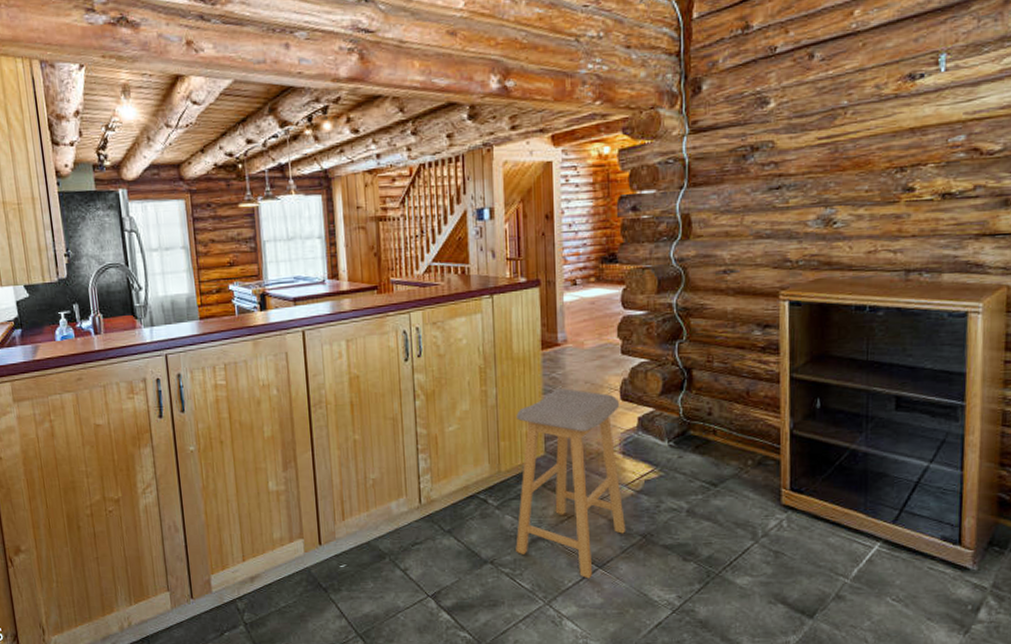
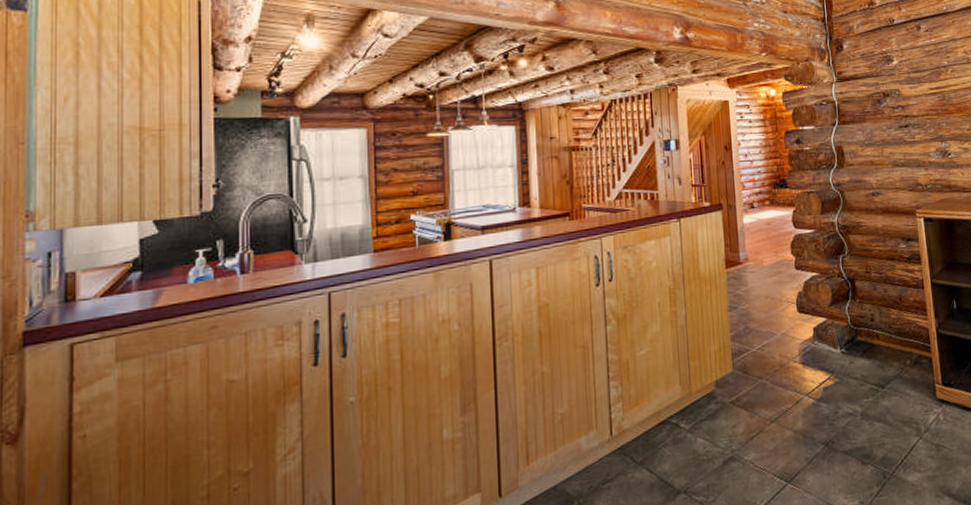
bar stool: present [516,388,626,579] -> none [705,304,810,496]

